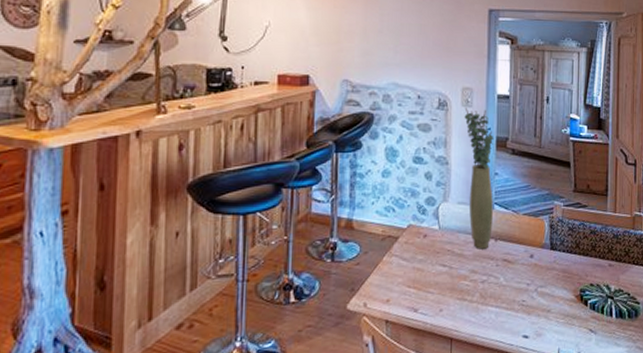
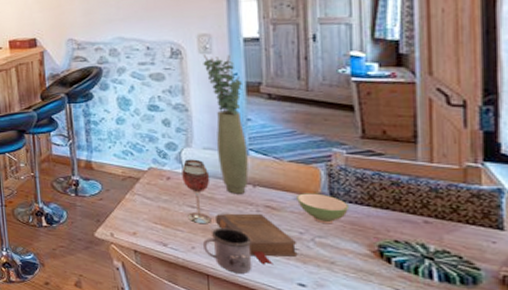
wineglass: none [437,214,461,284] -> present [182,159,211,224]
mug: none [449,285,490,333] -> present [202,227,252,274]
book: none [462,268,525,321] -> present [214,213,298,265]
bowl: none [526,244,563,274] -> present [295,193,350,224]

